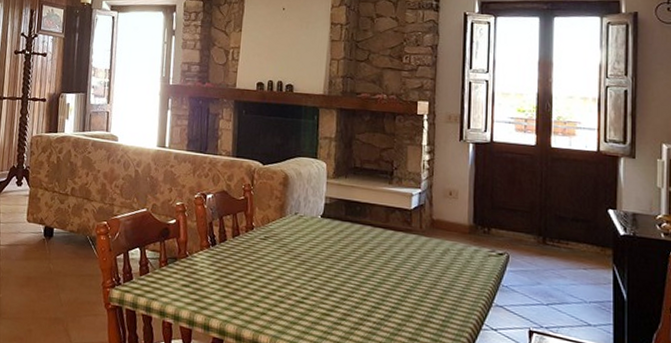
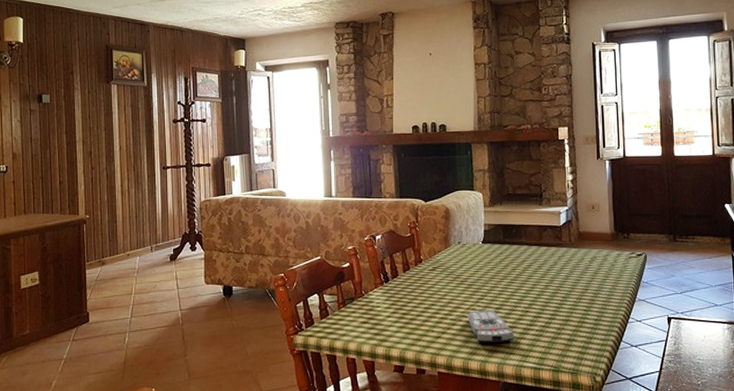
remote control: none [297,290,348,331] -> present [467,310,514,344]

